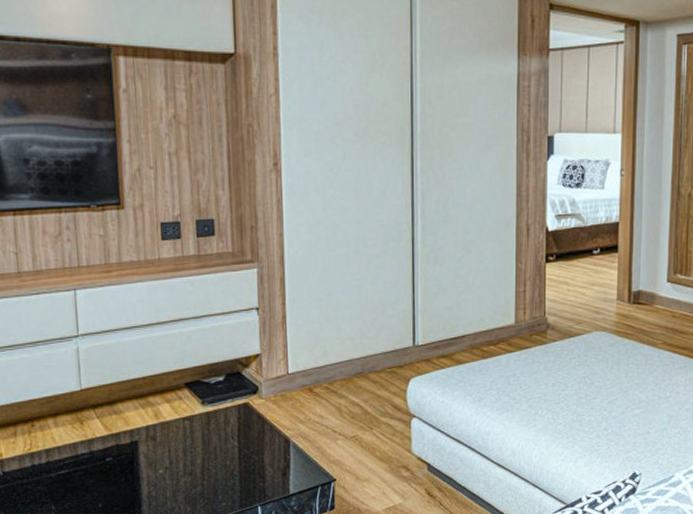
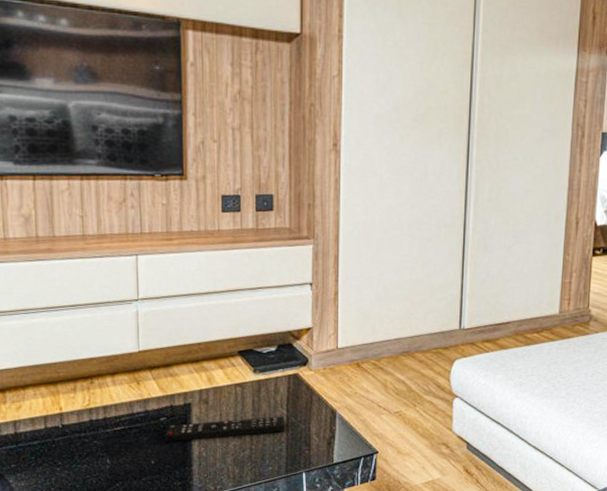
remote control: none [112,448,238,483] -> present [165,416,285,442]

